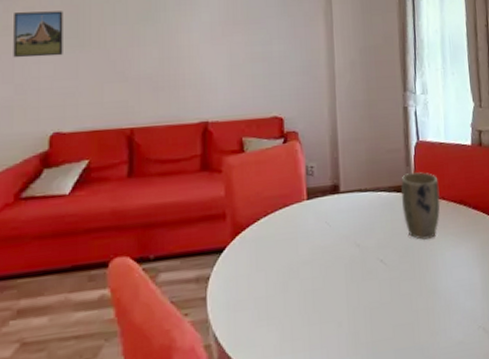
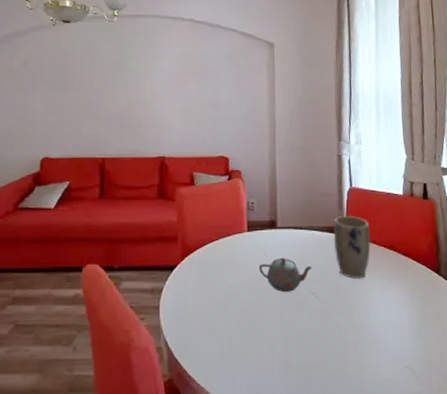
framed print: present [13,11,63,58] -> none [16,59,54,96]
teapot: none [320,224,381,263] -> present [258,257,313,292]

